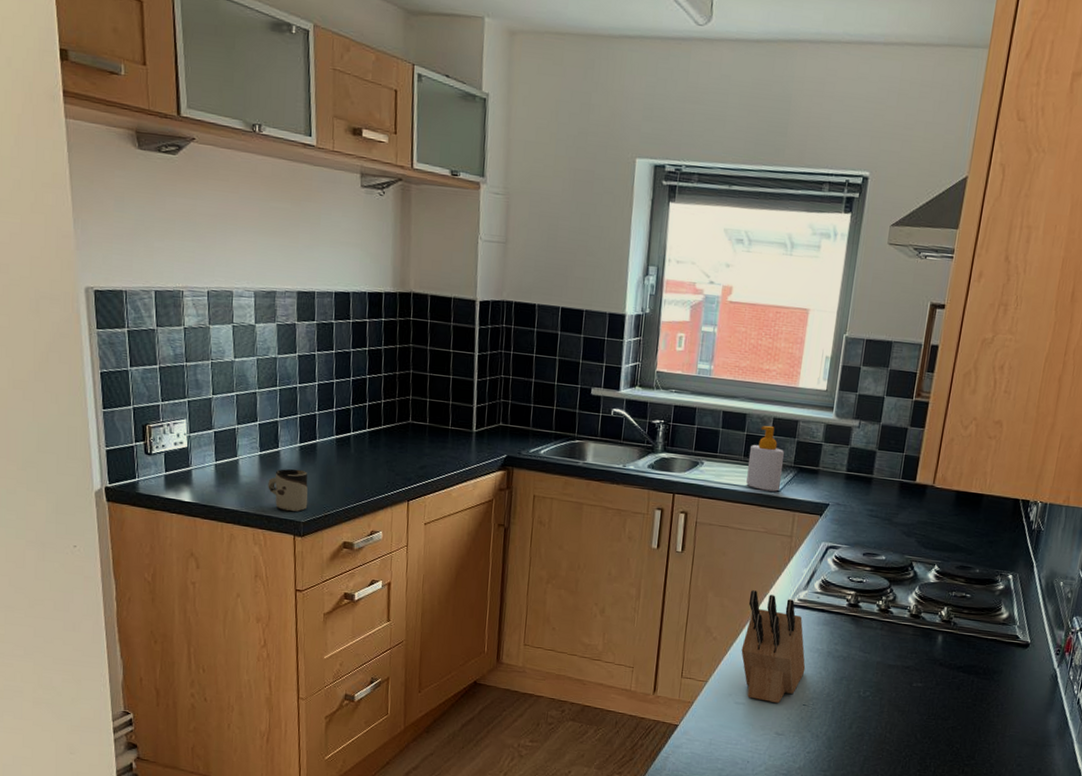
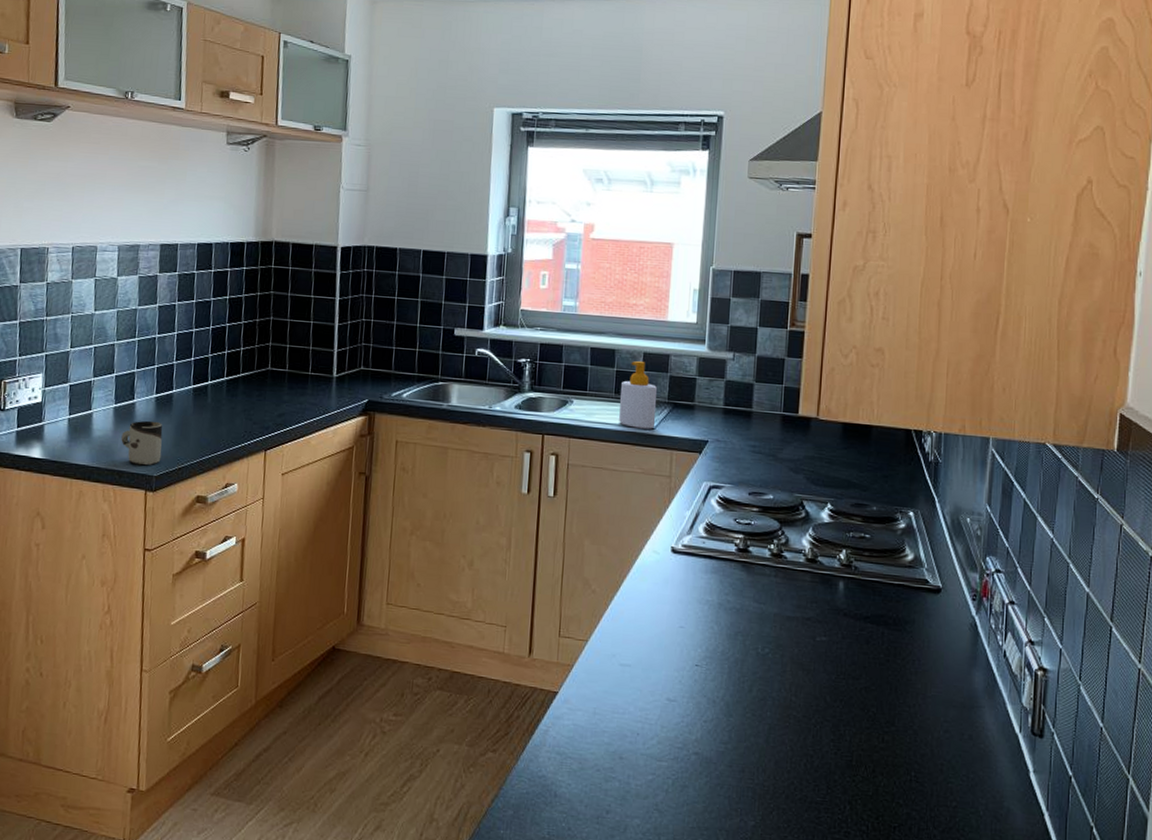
knife block: present [741,590,806,703] -> none [623,536,696,664]

